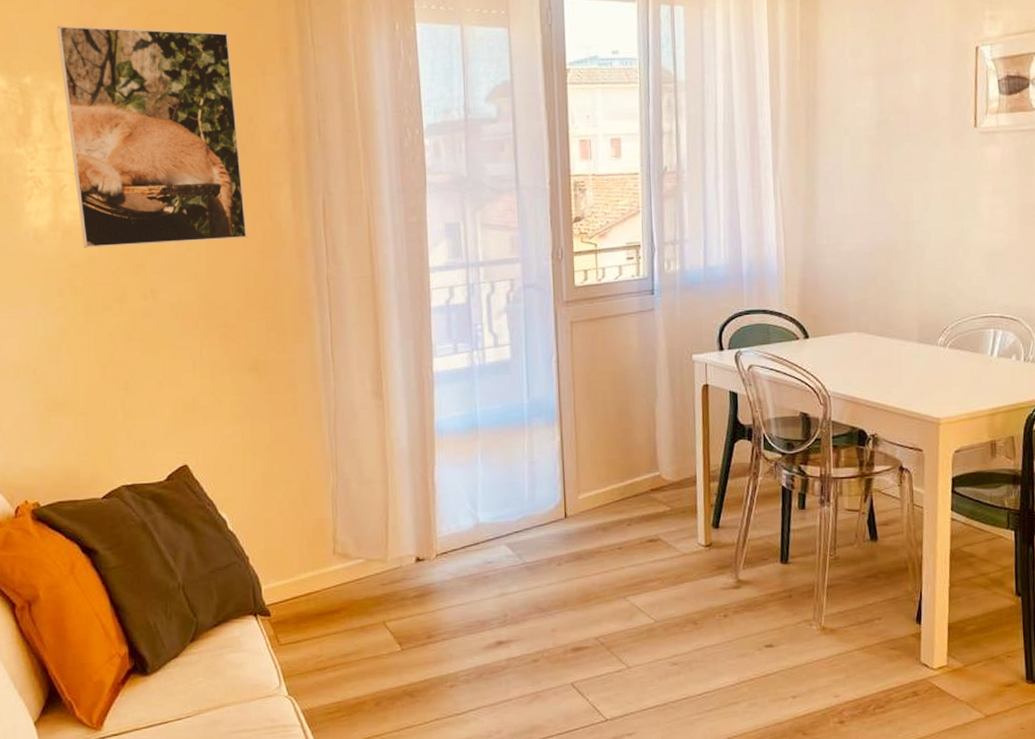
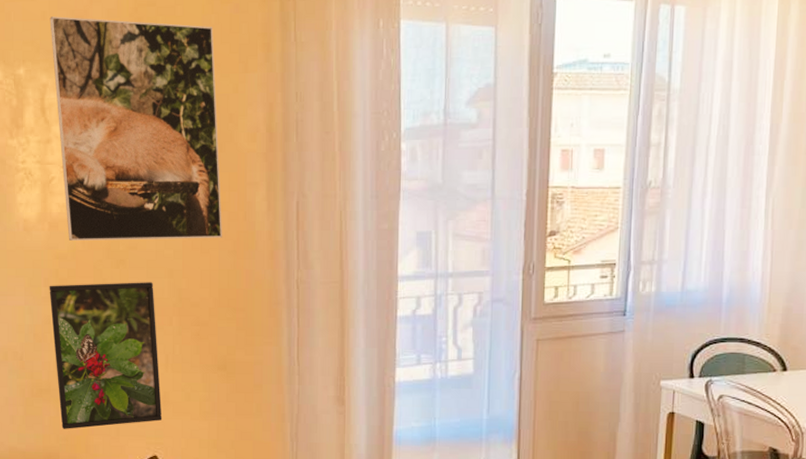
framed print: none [63,286,192,444] -> present [49,282,162,429]

